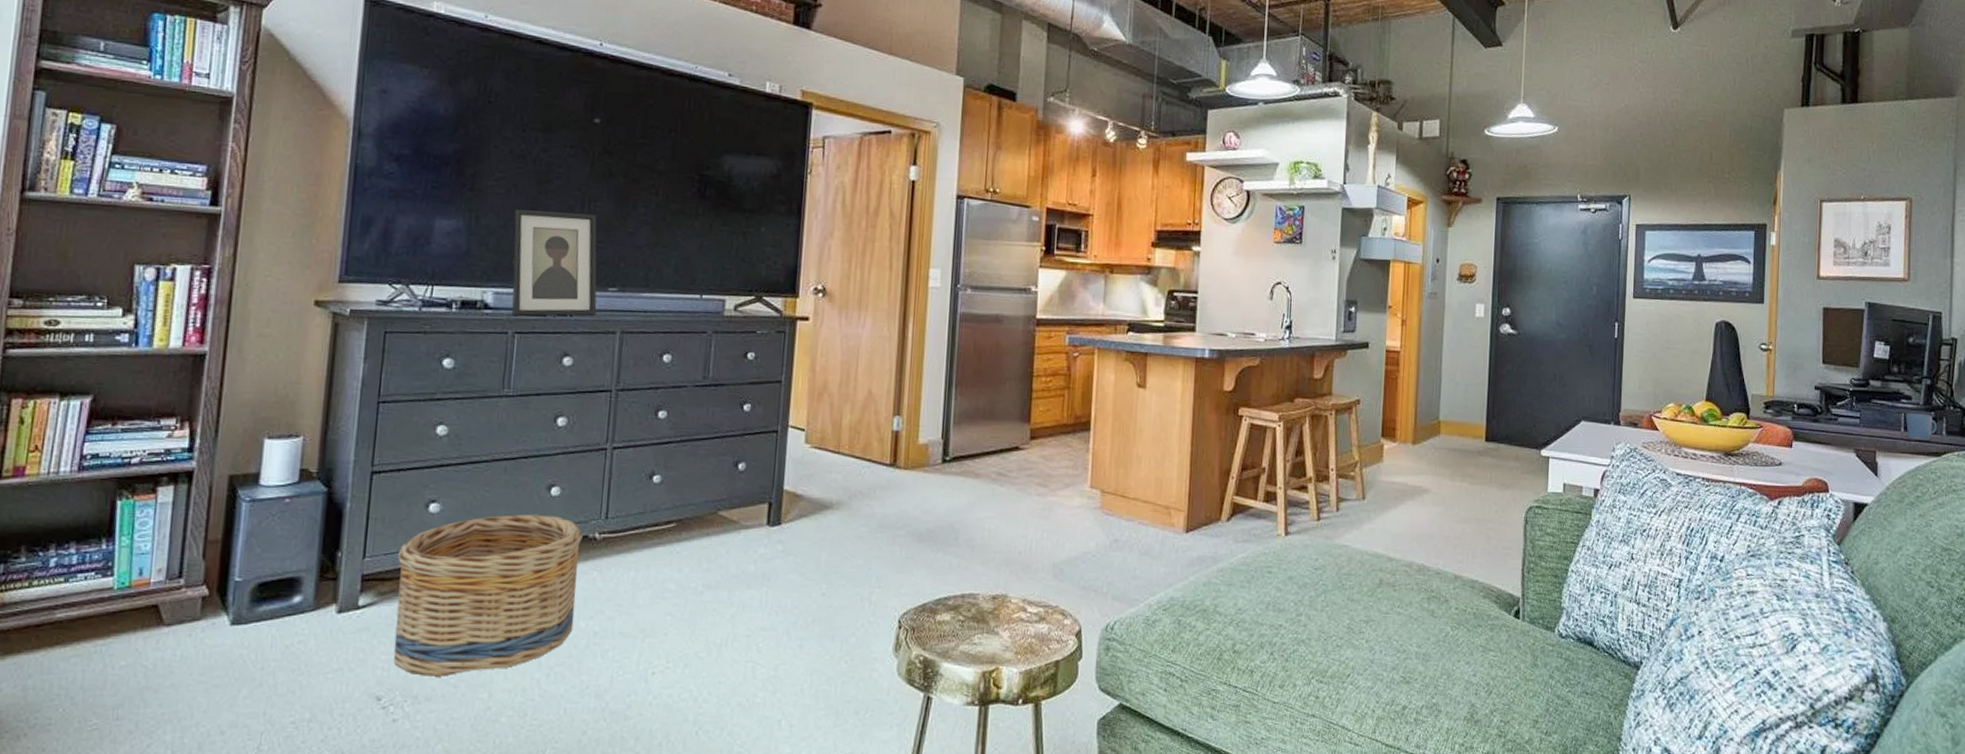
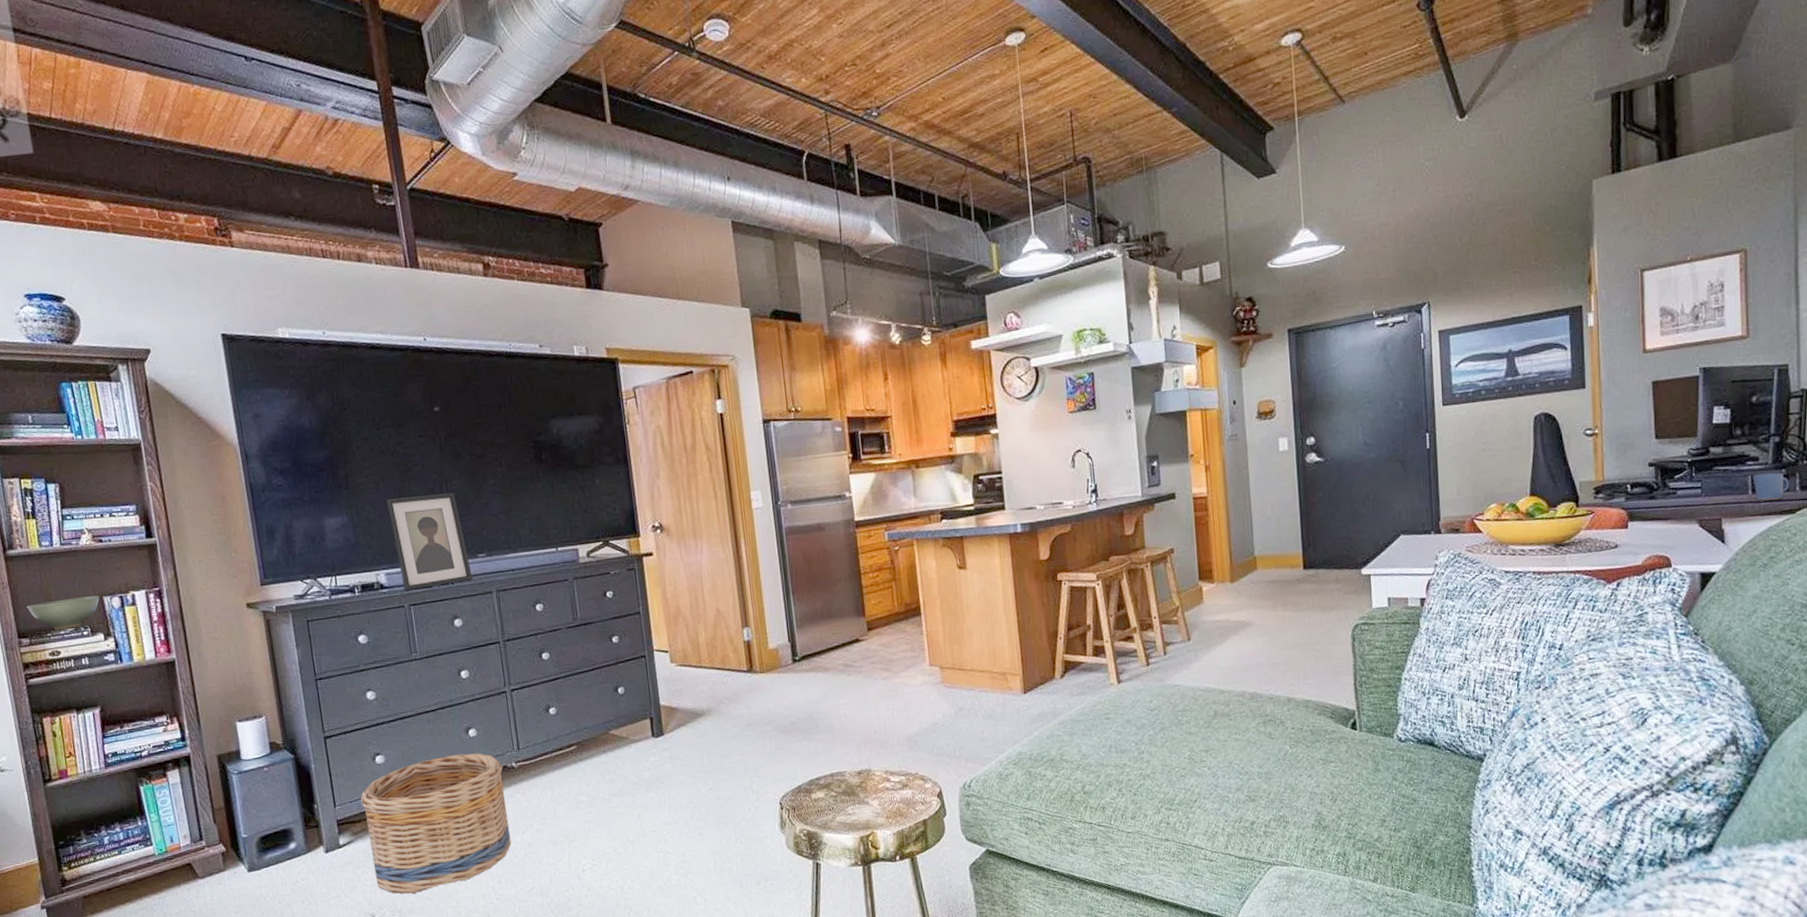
bowl: none [32,259,131,296] -> present [27,595,100,630]

